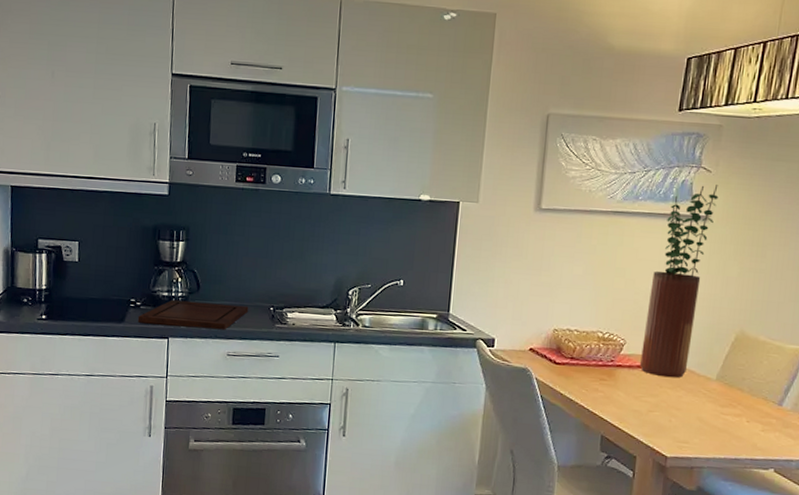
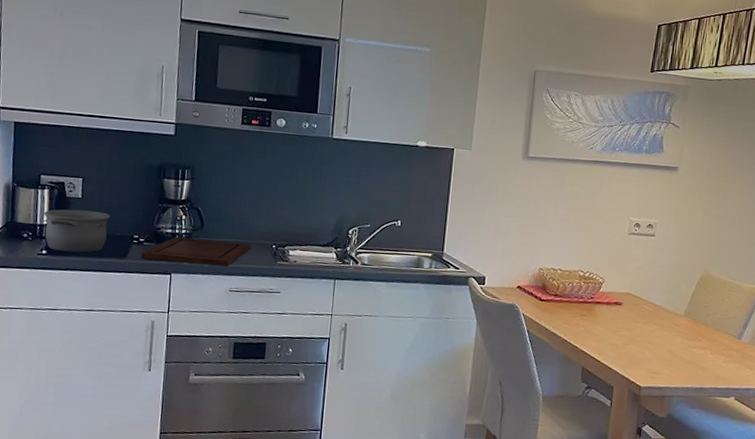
cooking pot: none [41,273,108,318] -> present [43,209,111,253]
vase: present [640,185,719,378] -> none [617,139,685,314]

